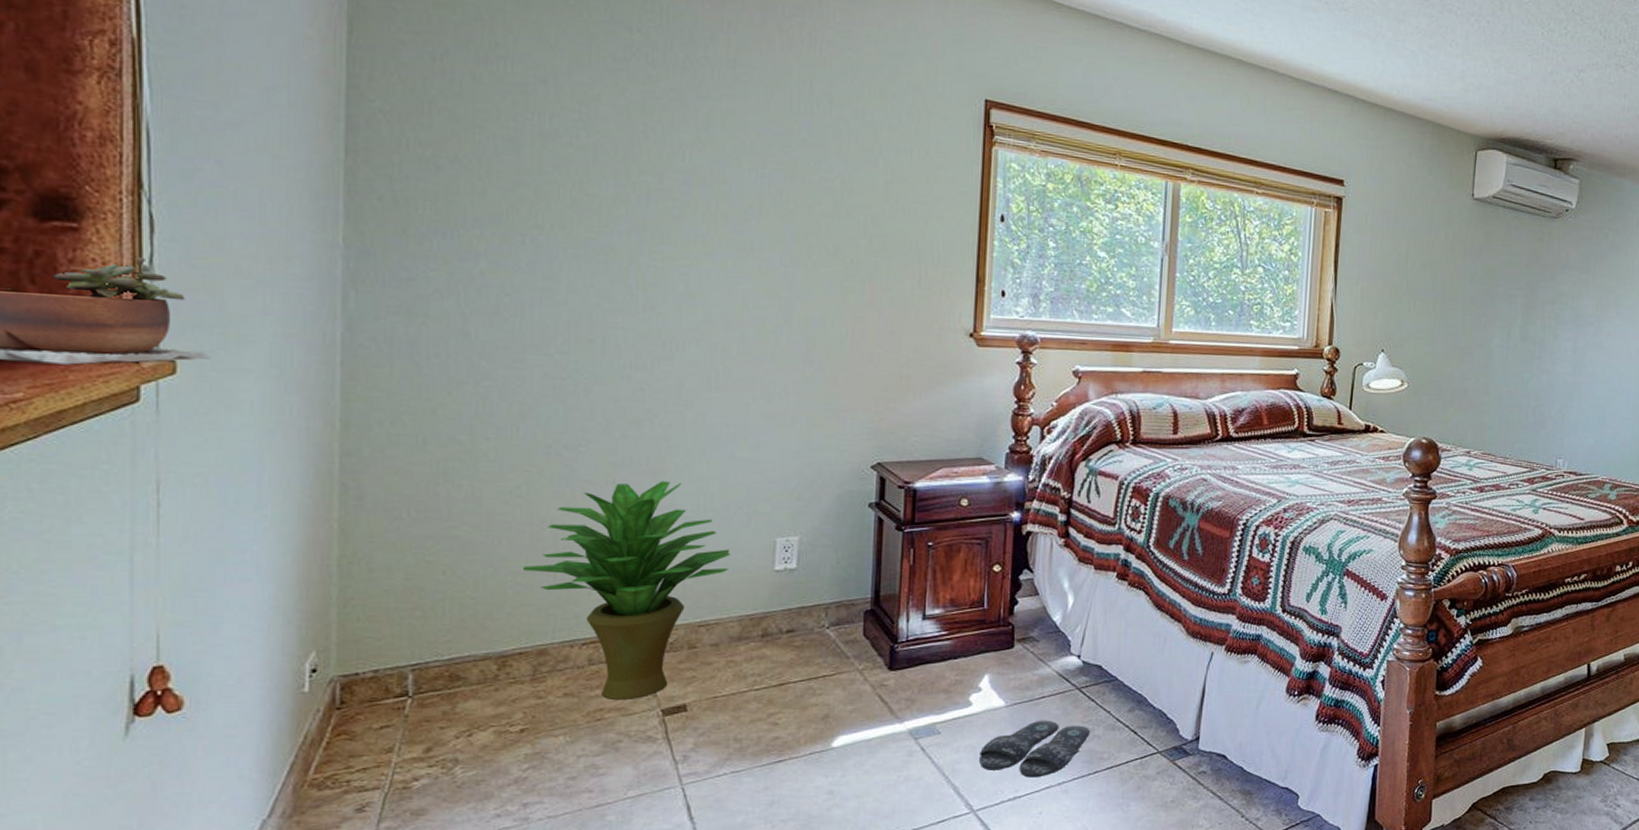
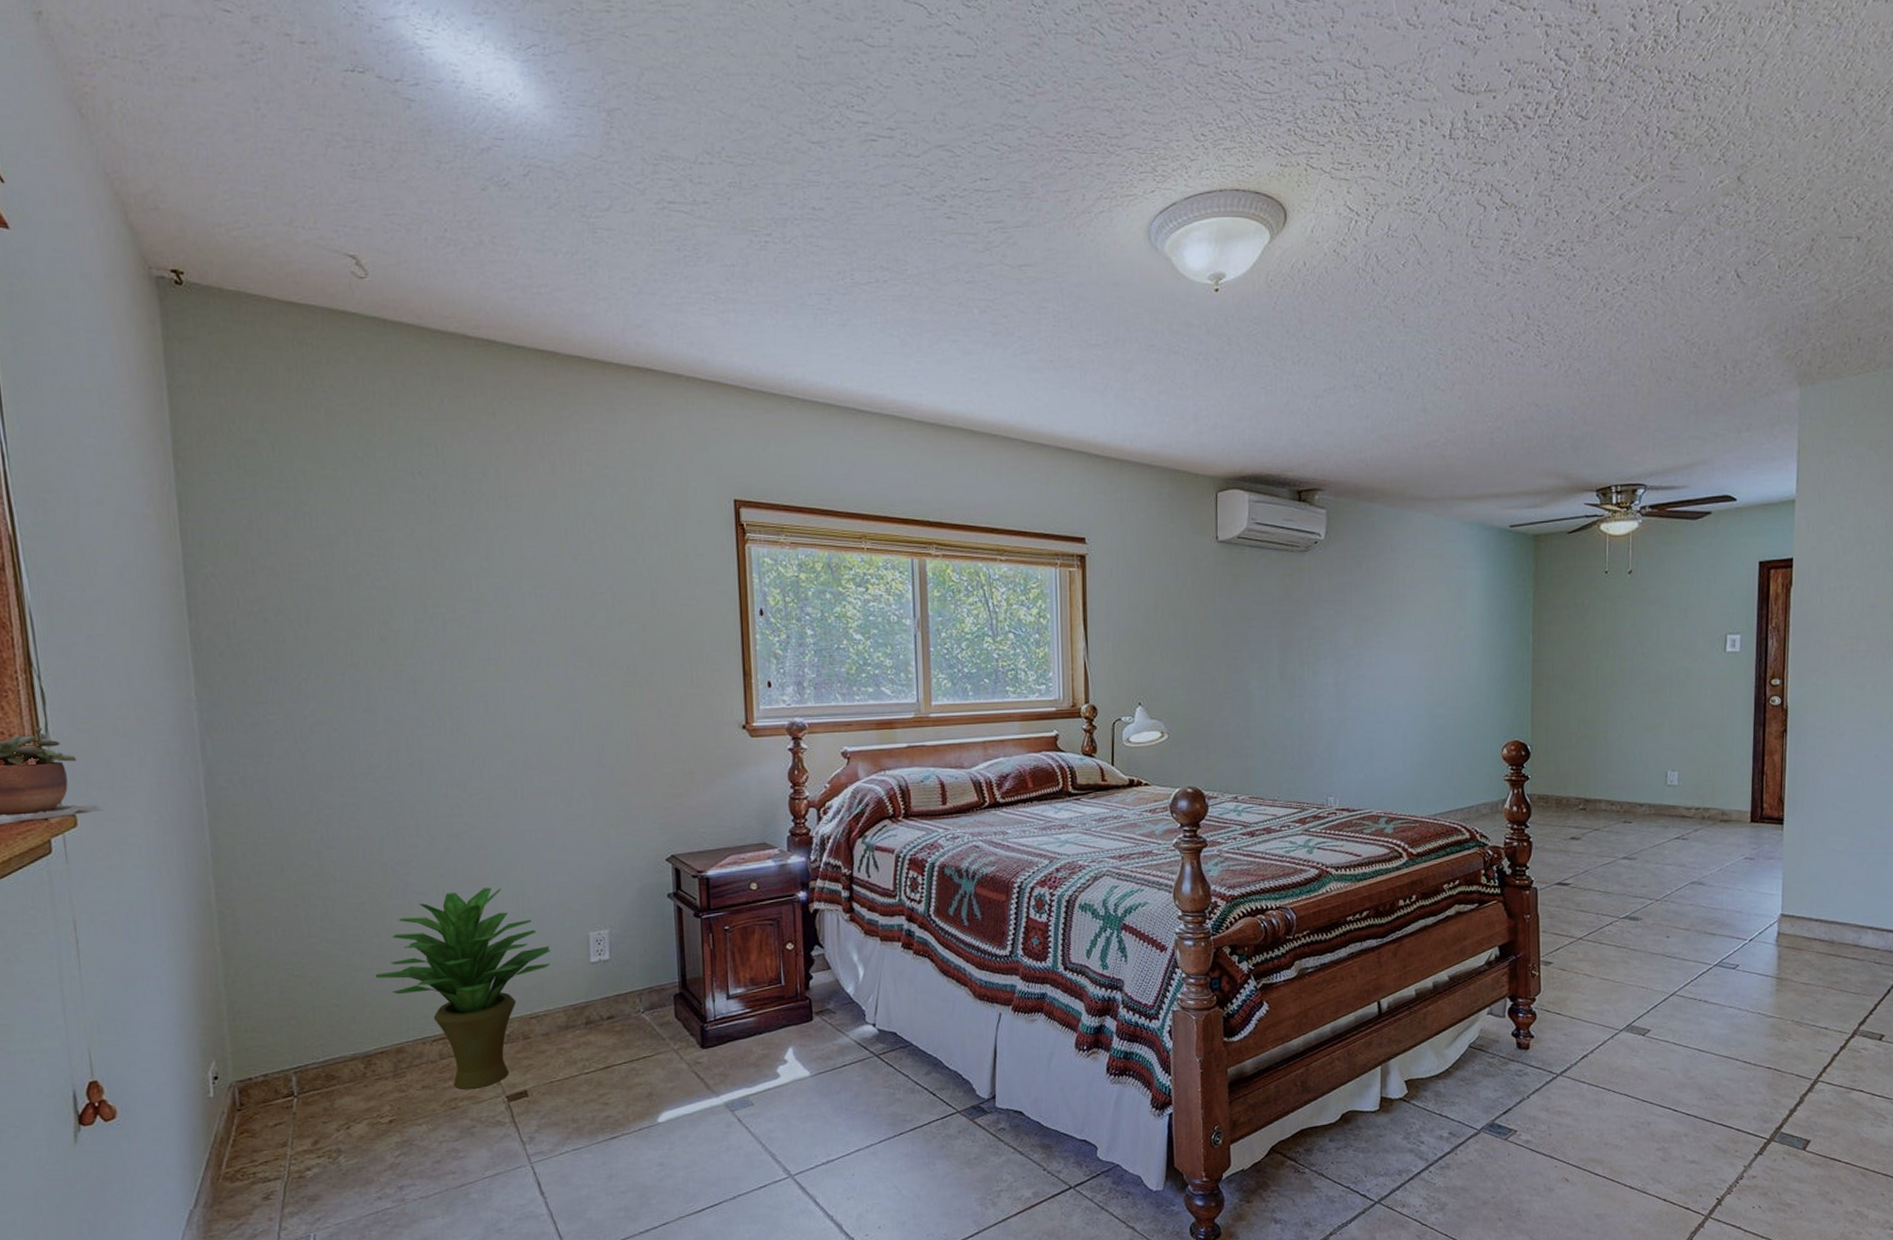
slippers: present [979,720,1090,778] -> none [792,1087,891,1142]

